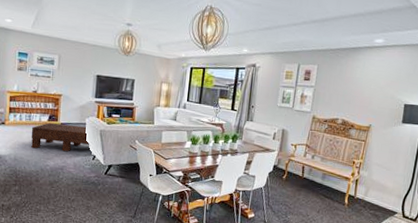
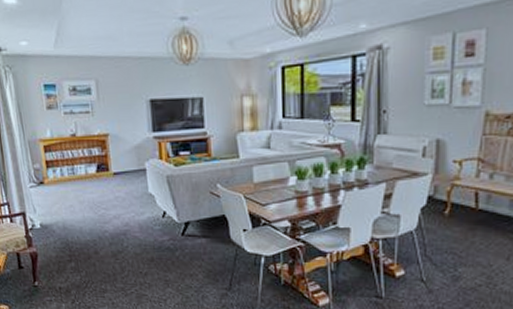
coffee table: present [31,123,89,152] -> none [77,174,155,211]

